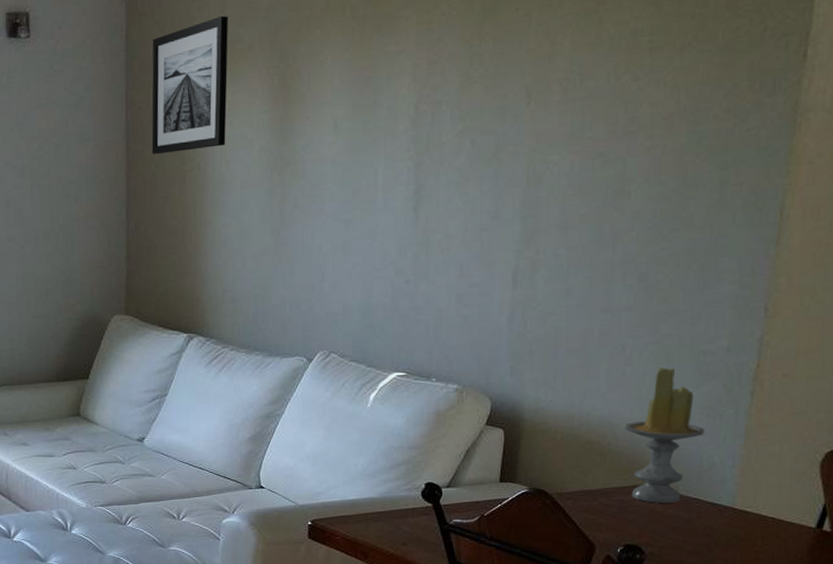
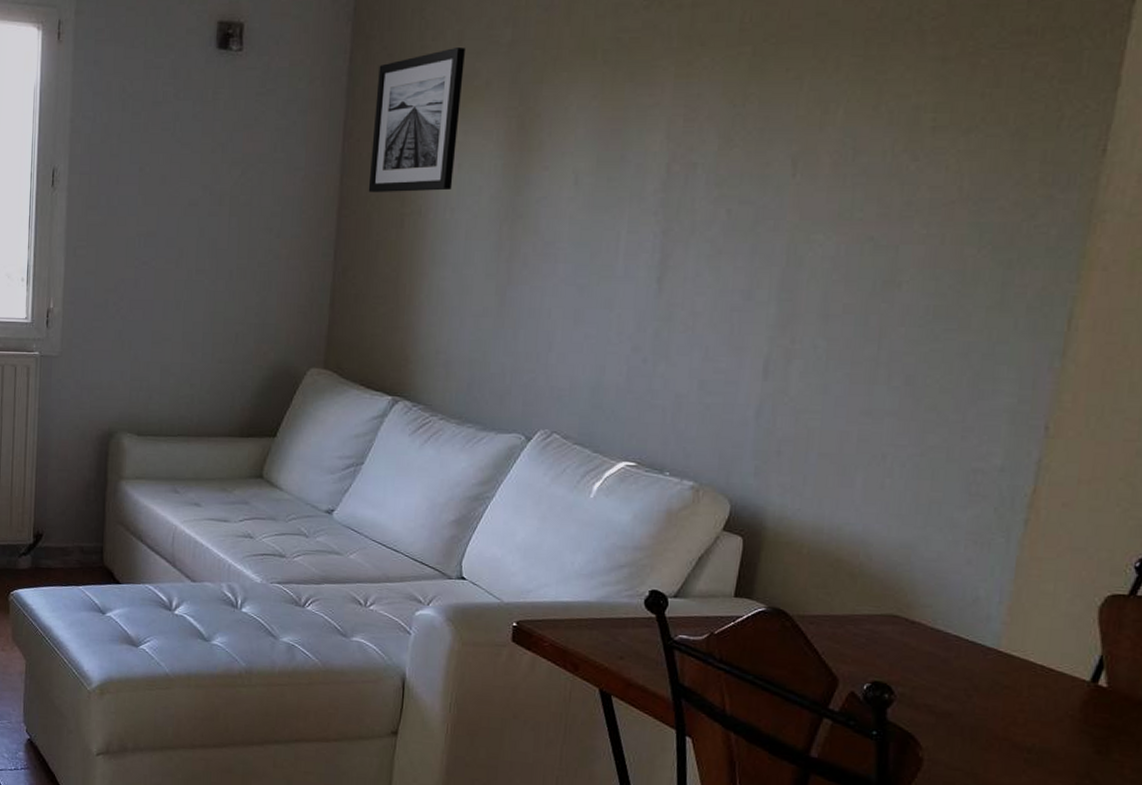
candle: present [624,367,706,503] -> none [879,483,971,639]

